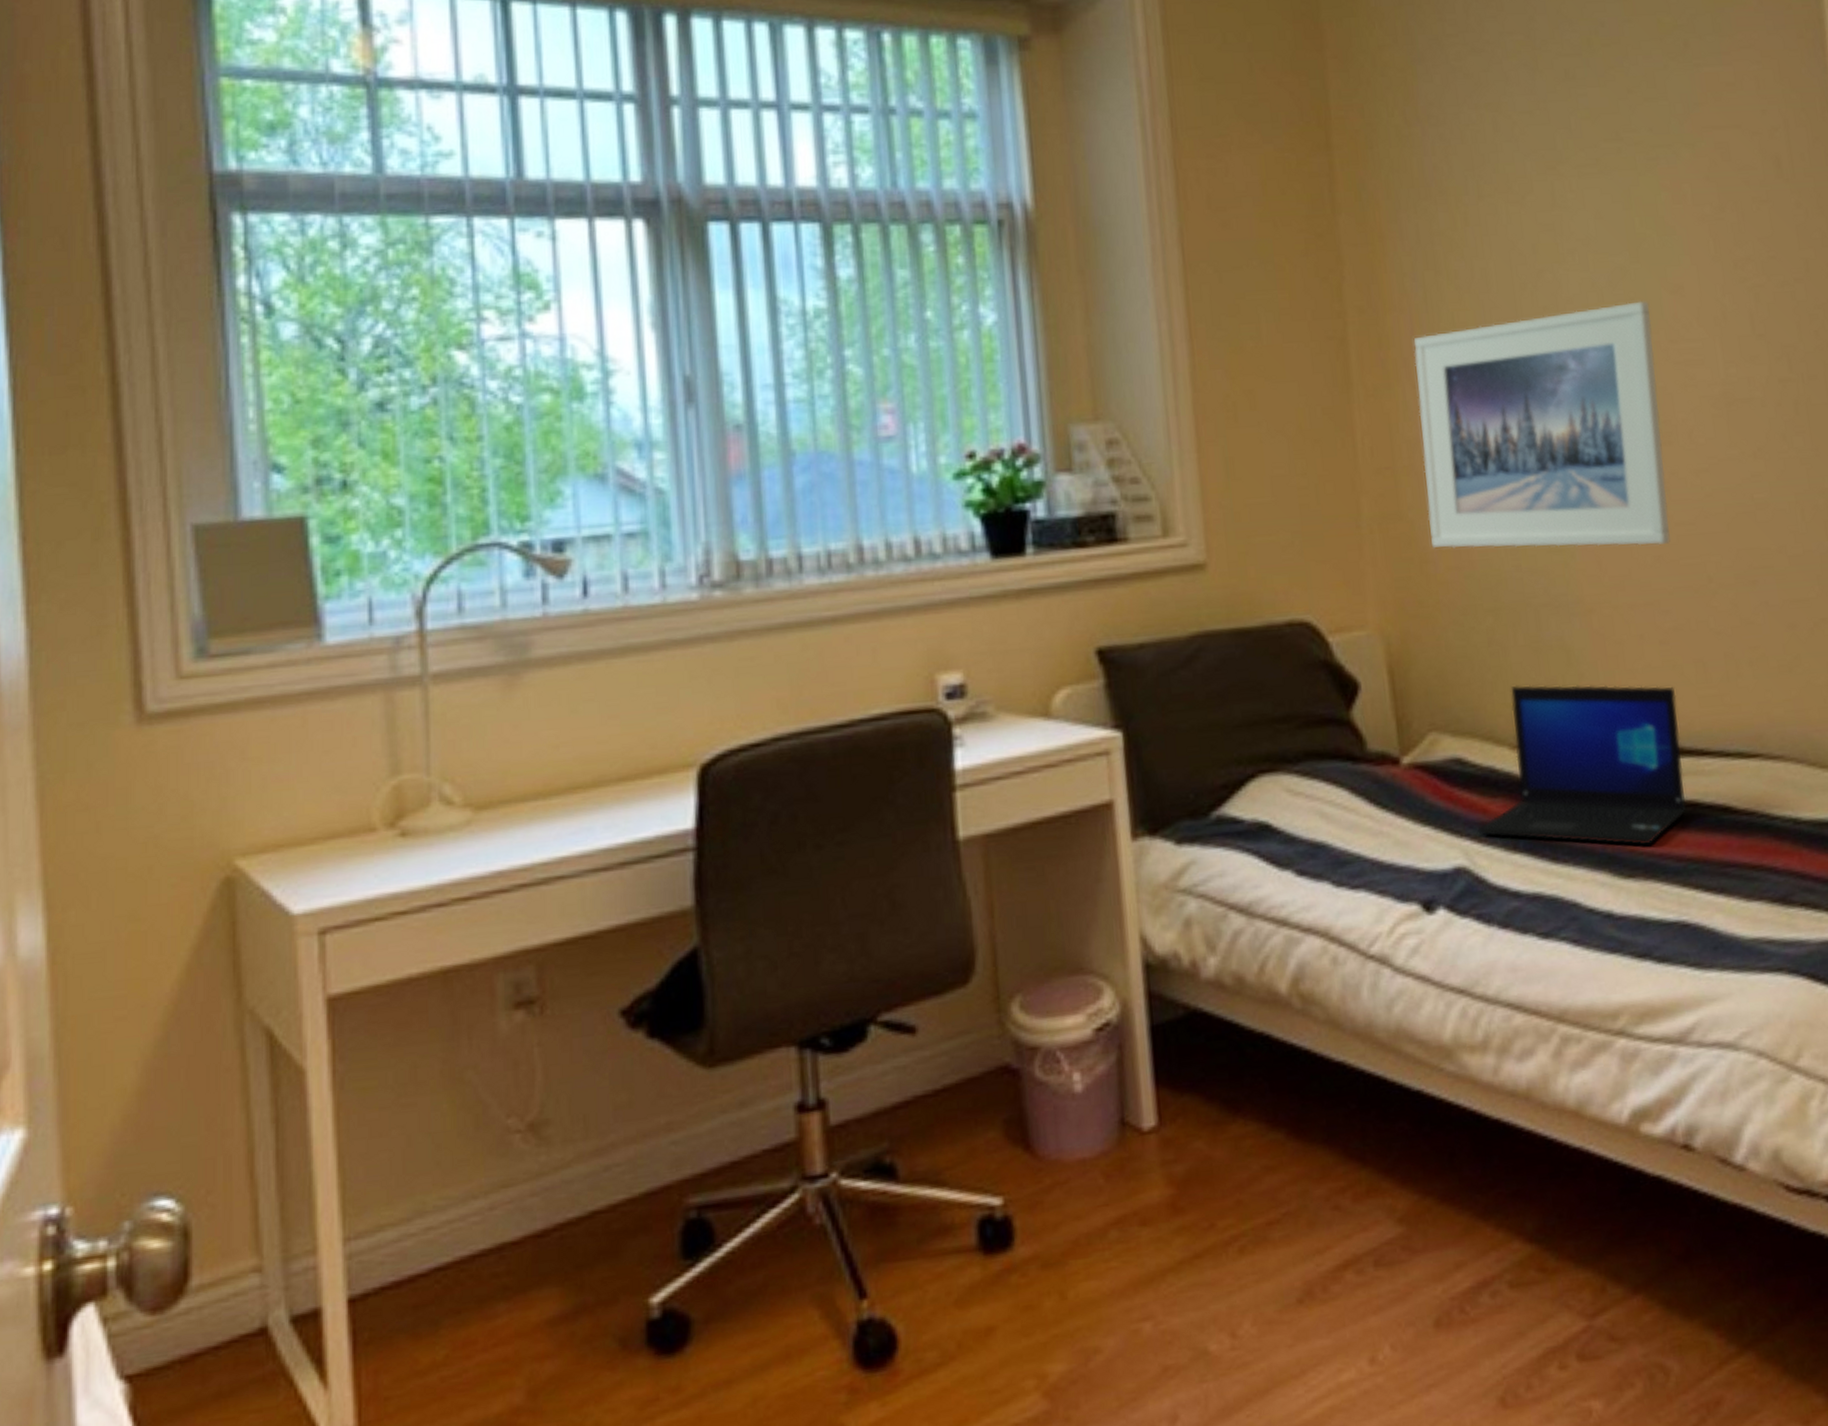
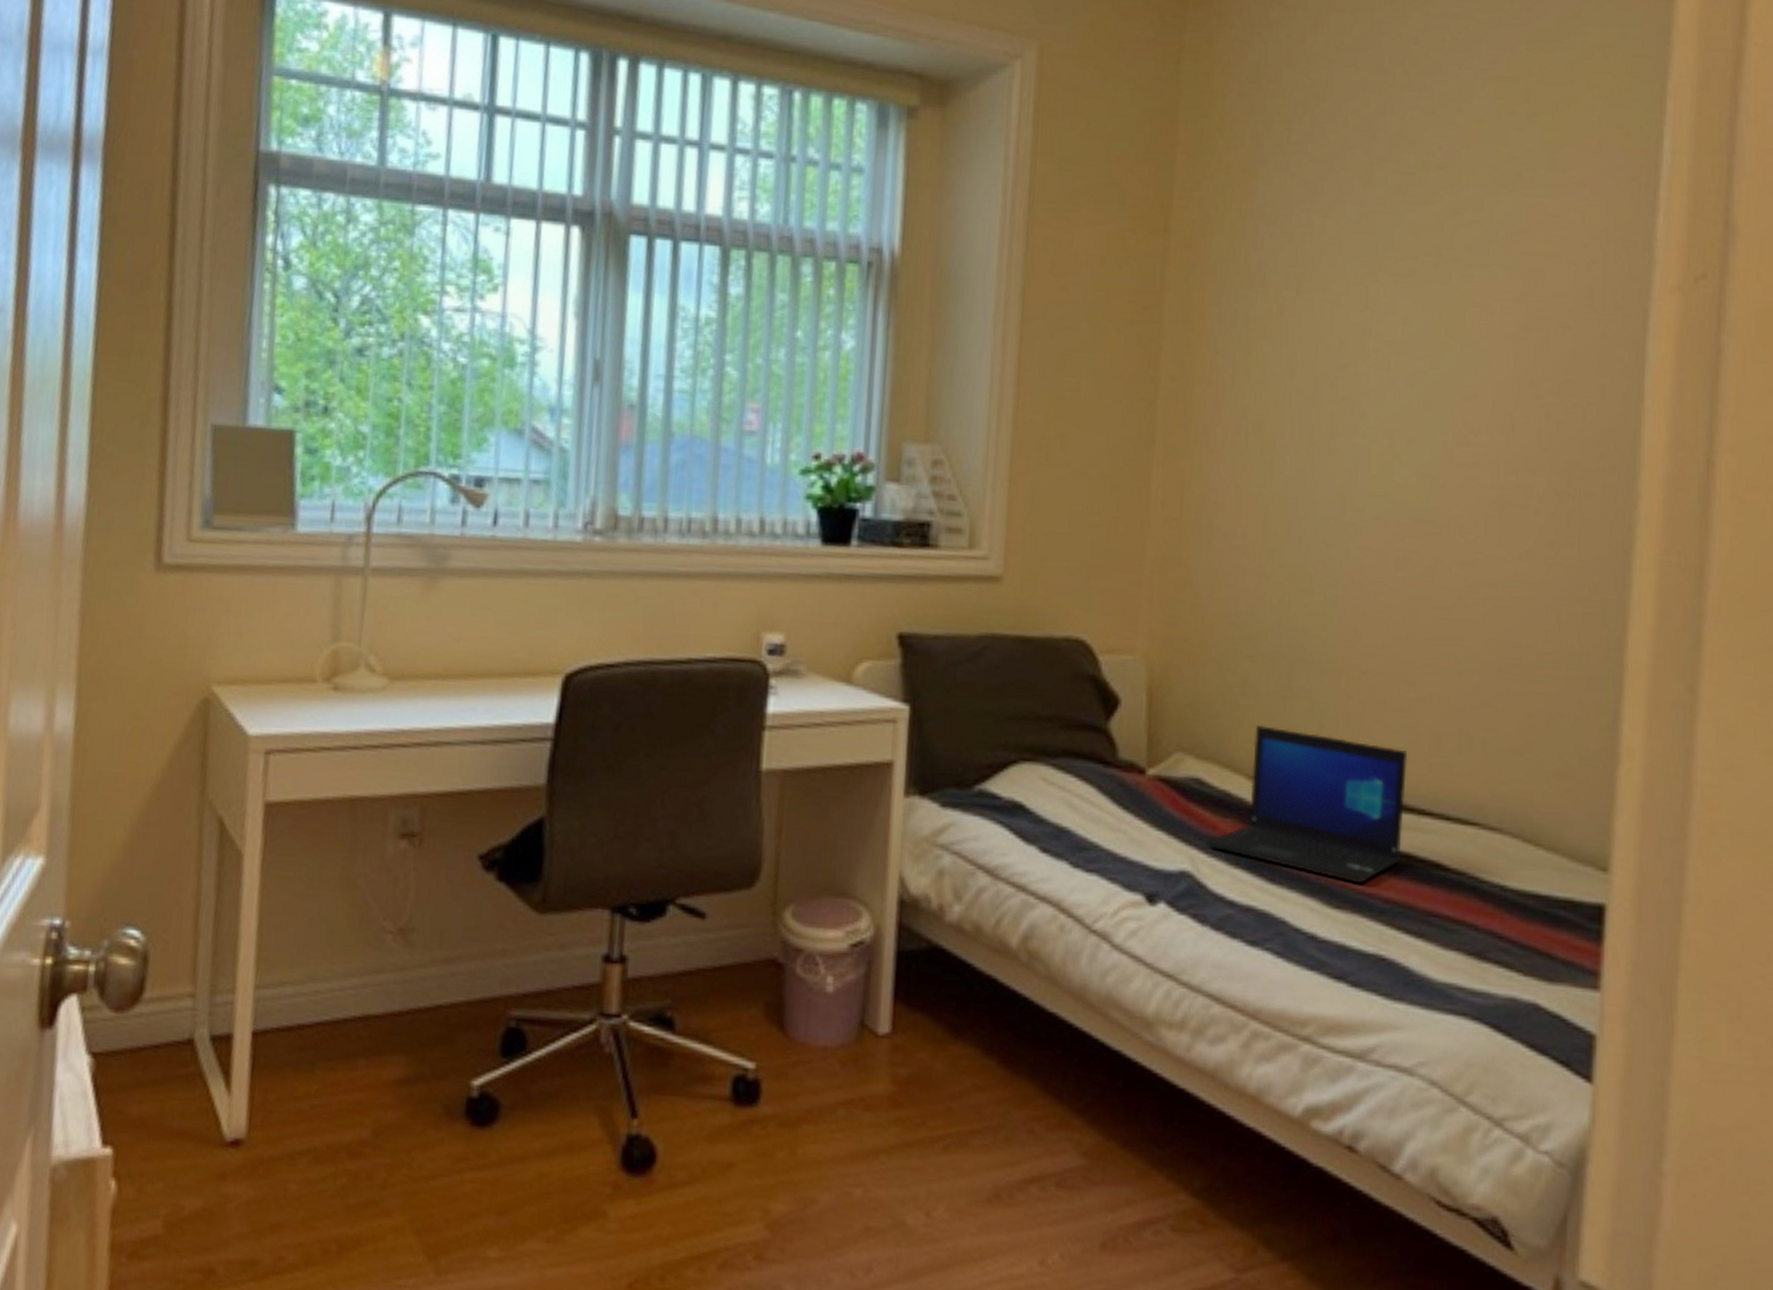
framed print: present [1413,301,1671,549] -> none [1204,403,1442,624]

